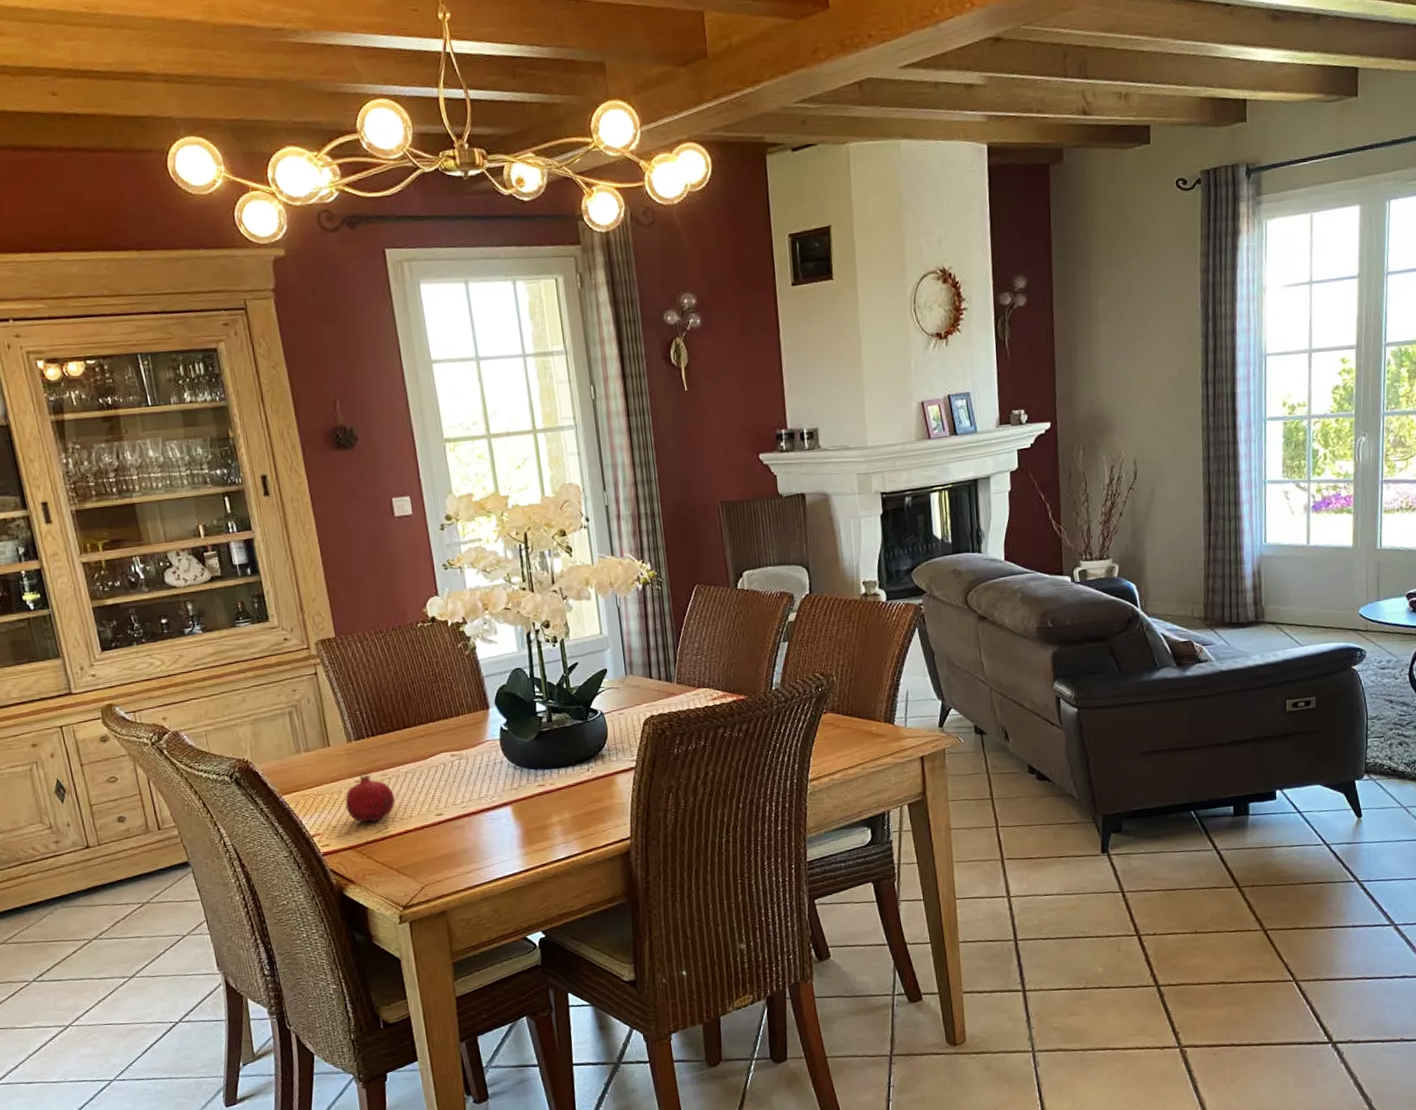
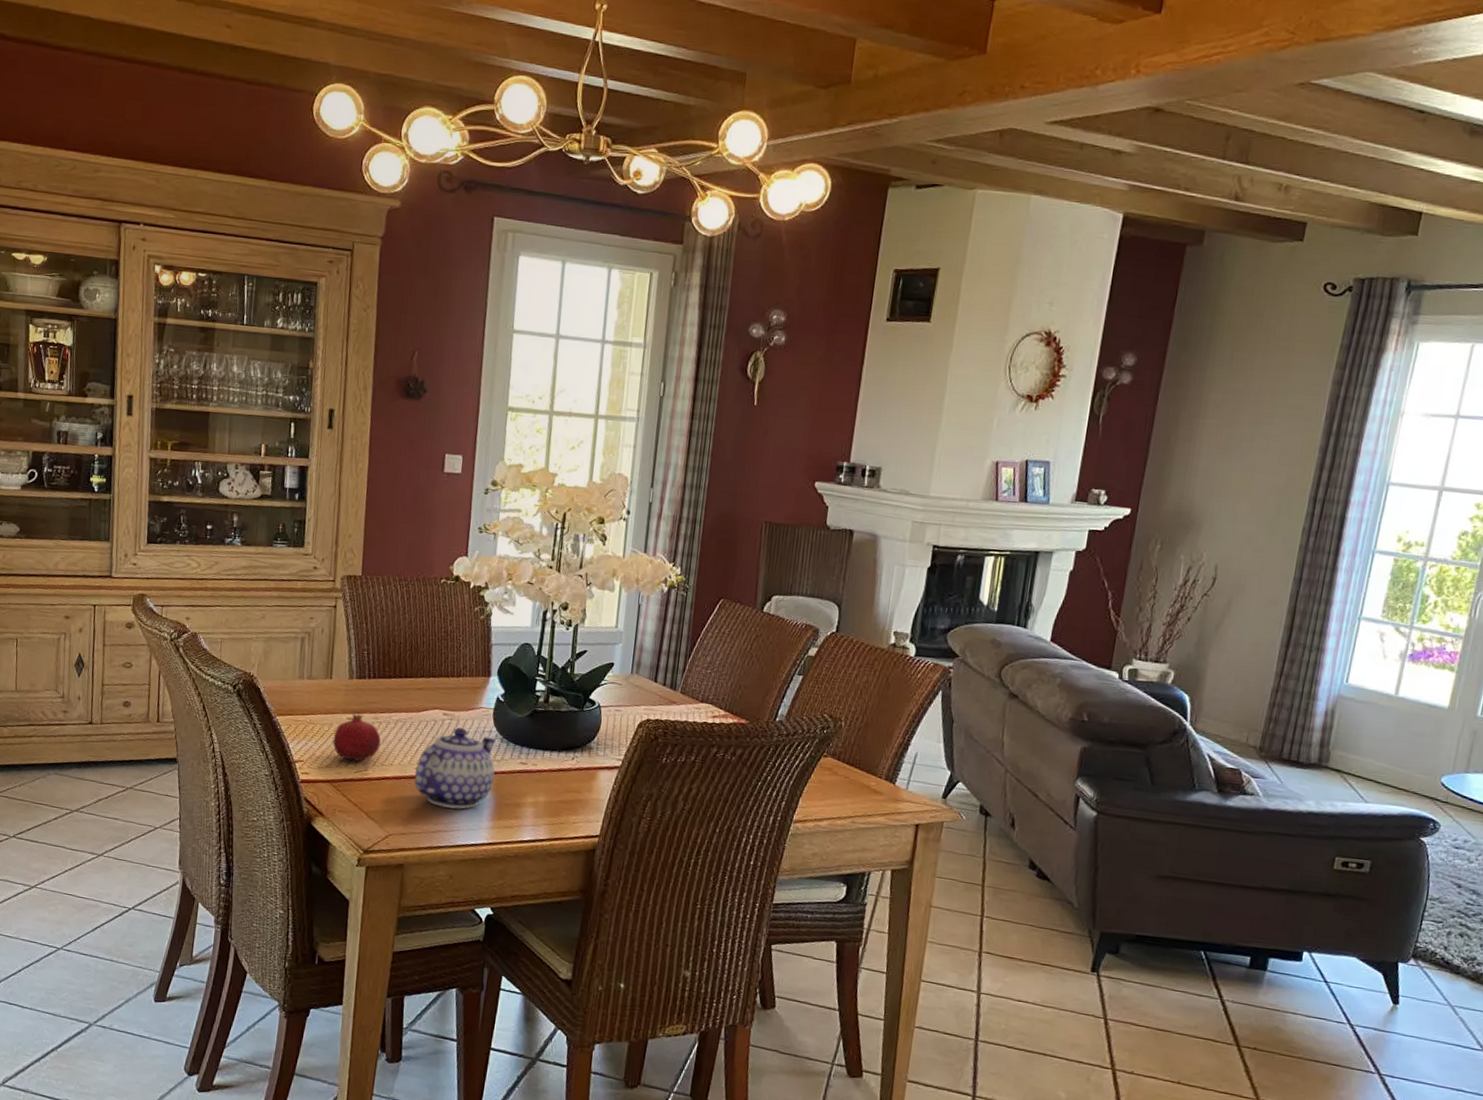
teapot: none [436,765,517,847] -> present [414,727,496,810]

